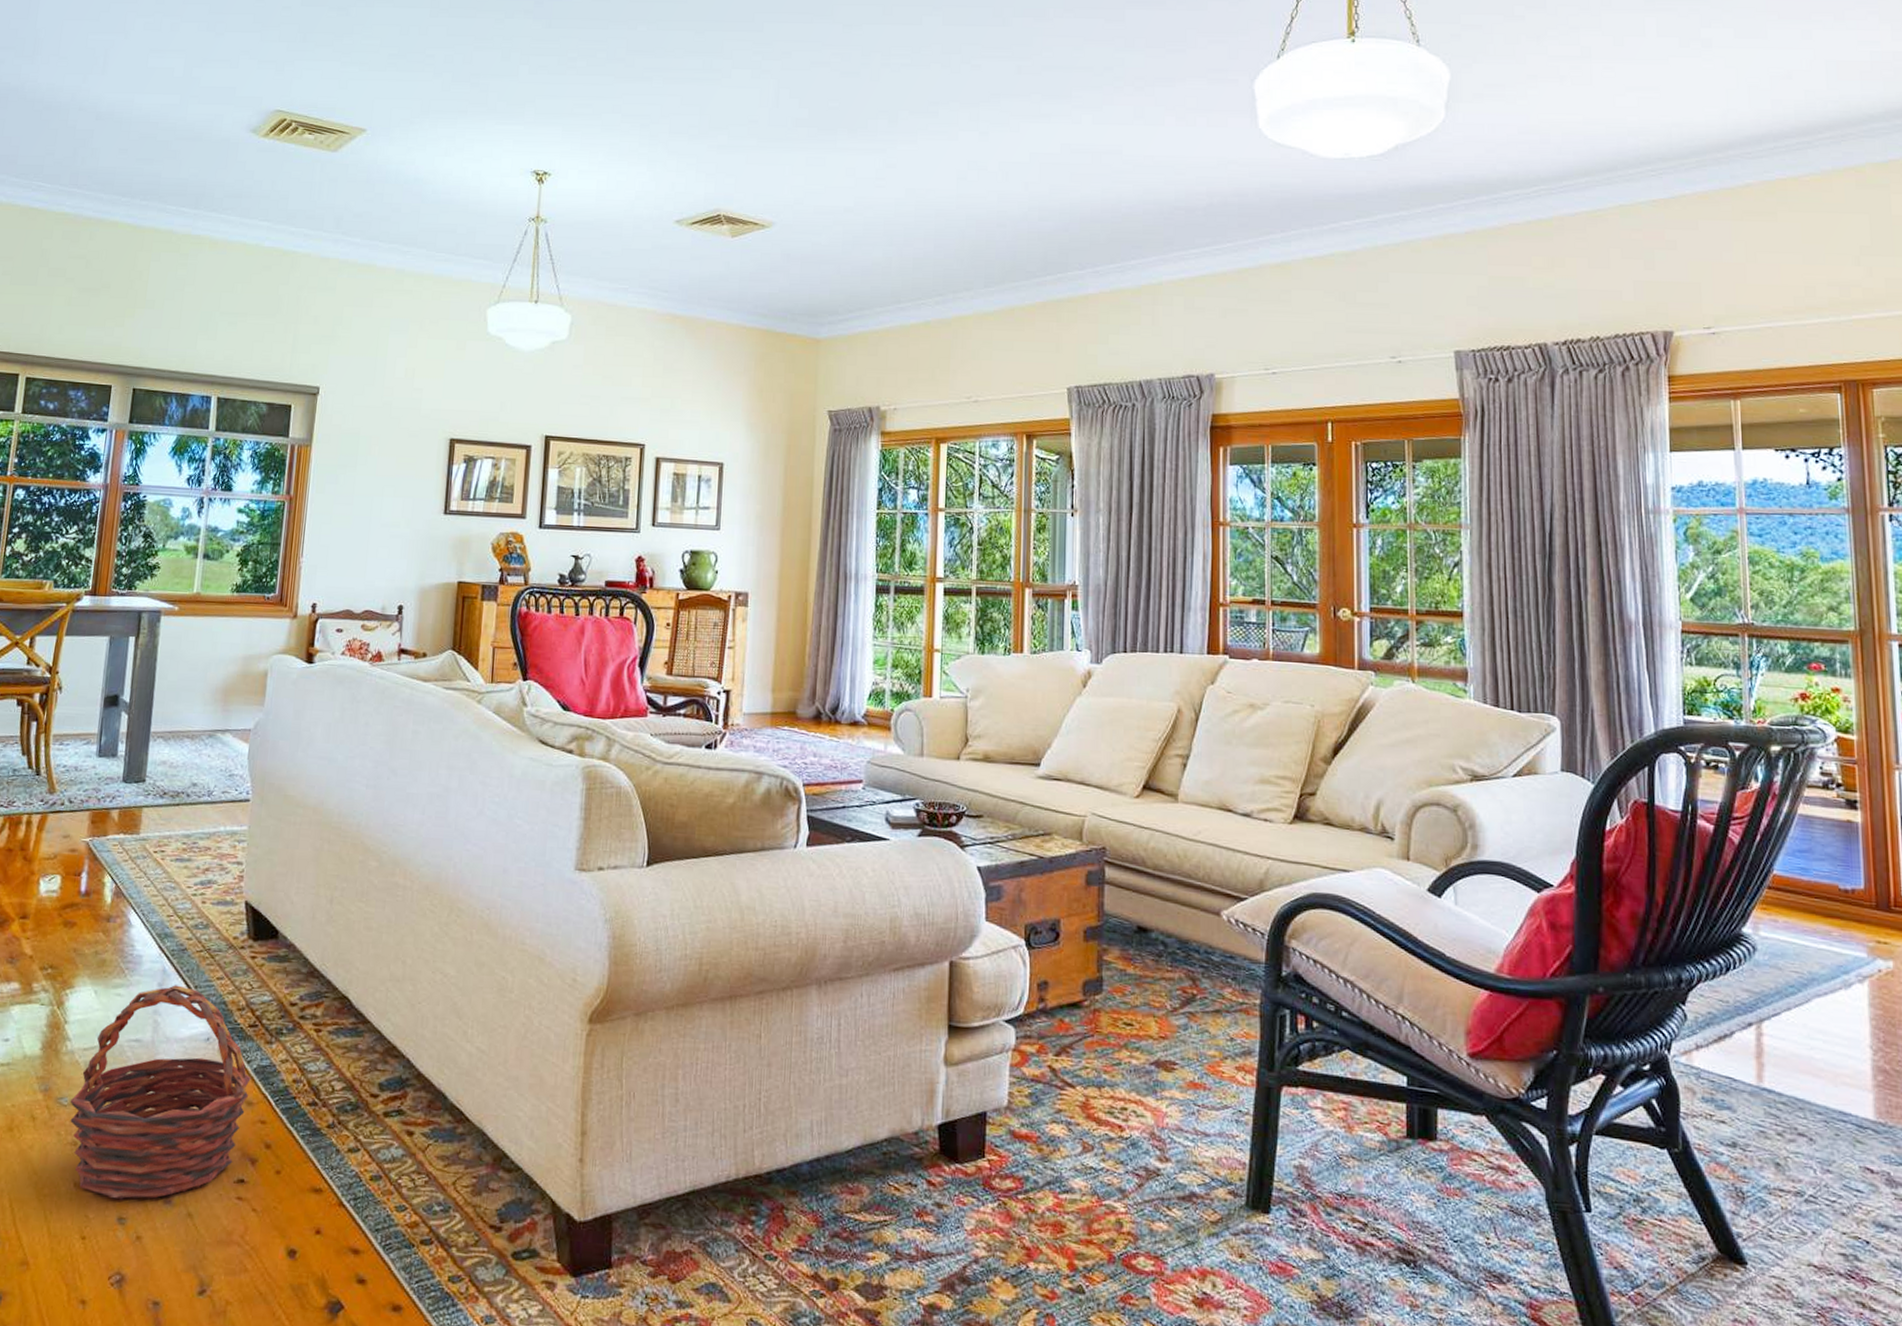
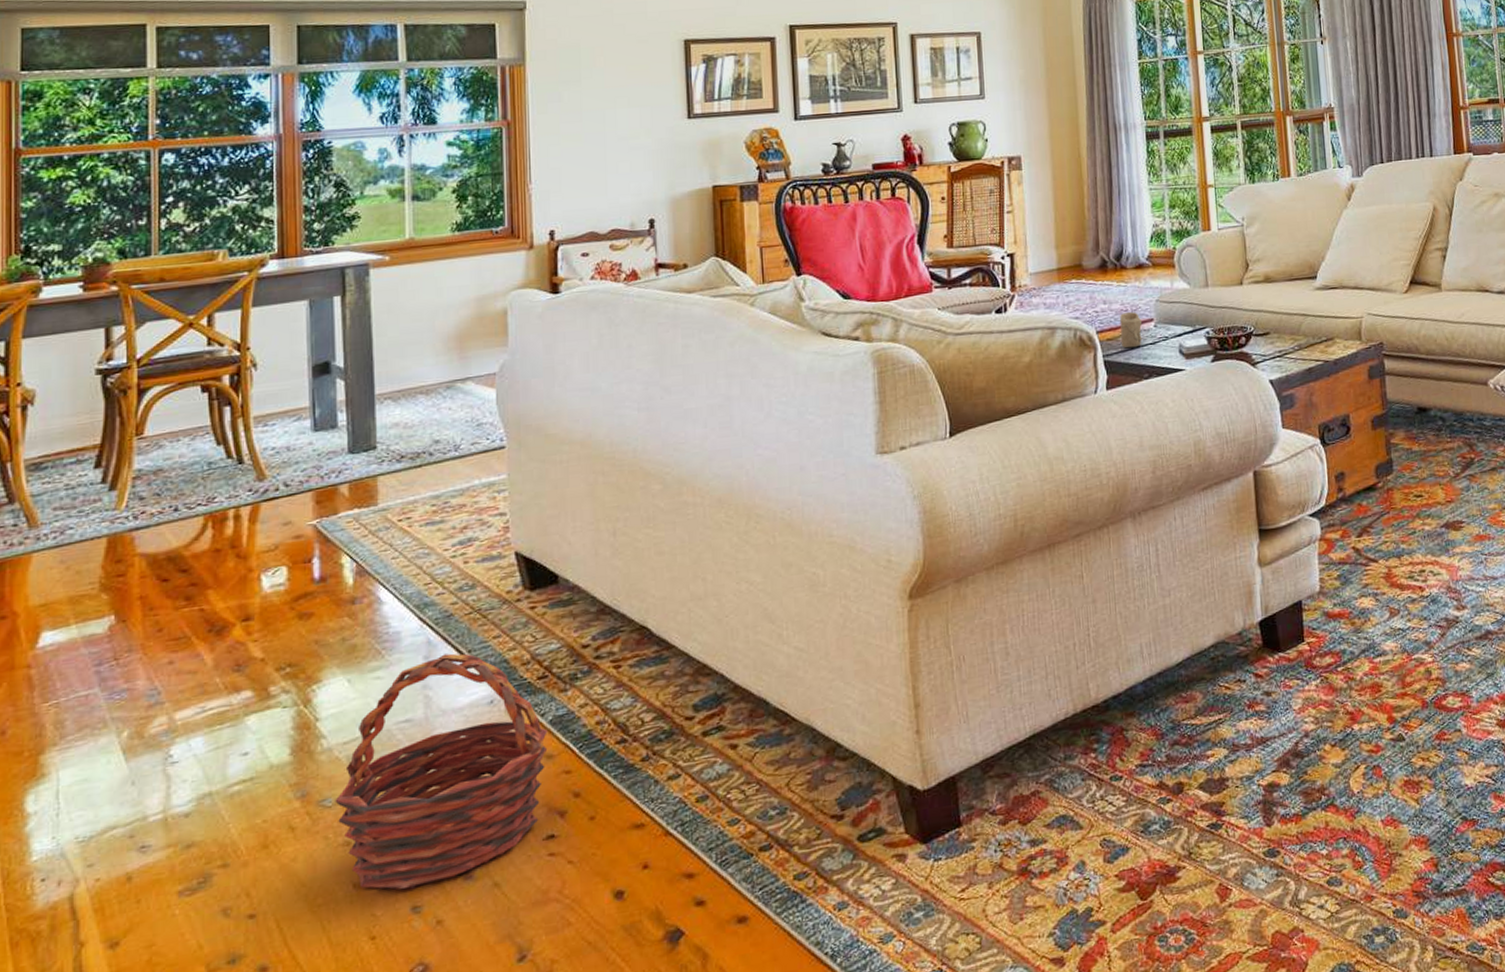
candle: none [827,769,851,808] -> present [1120,312,1143,349]

